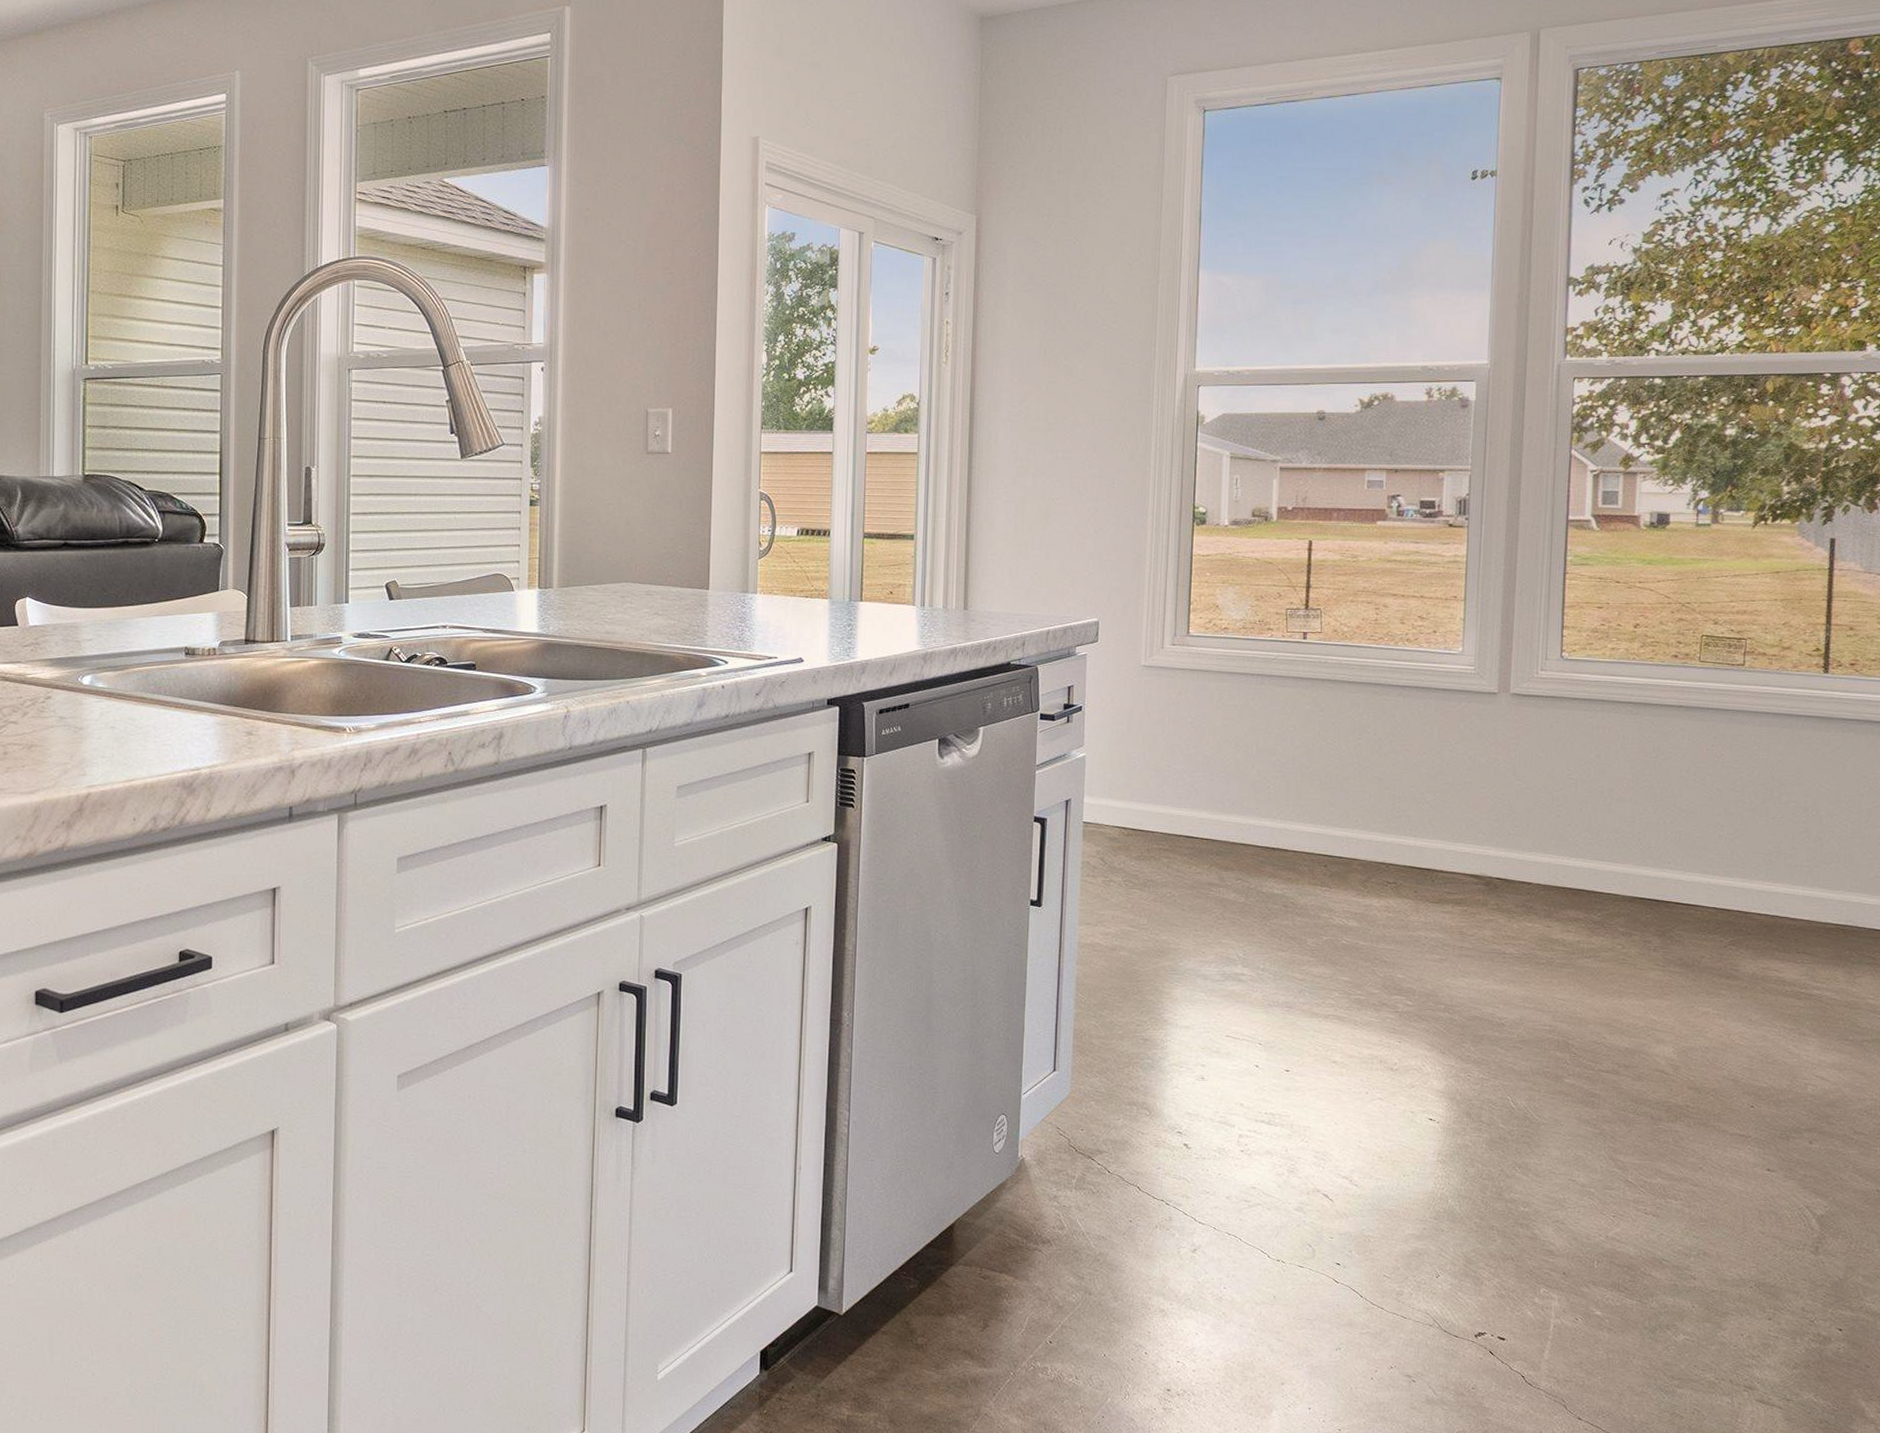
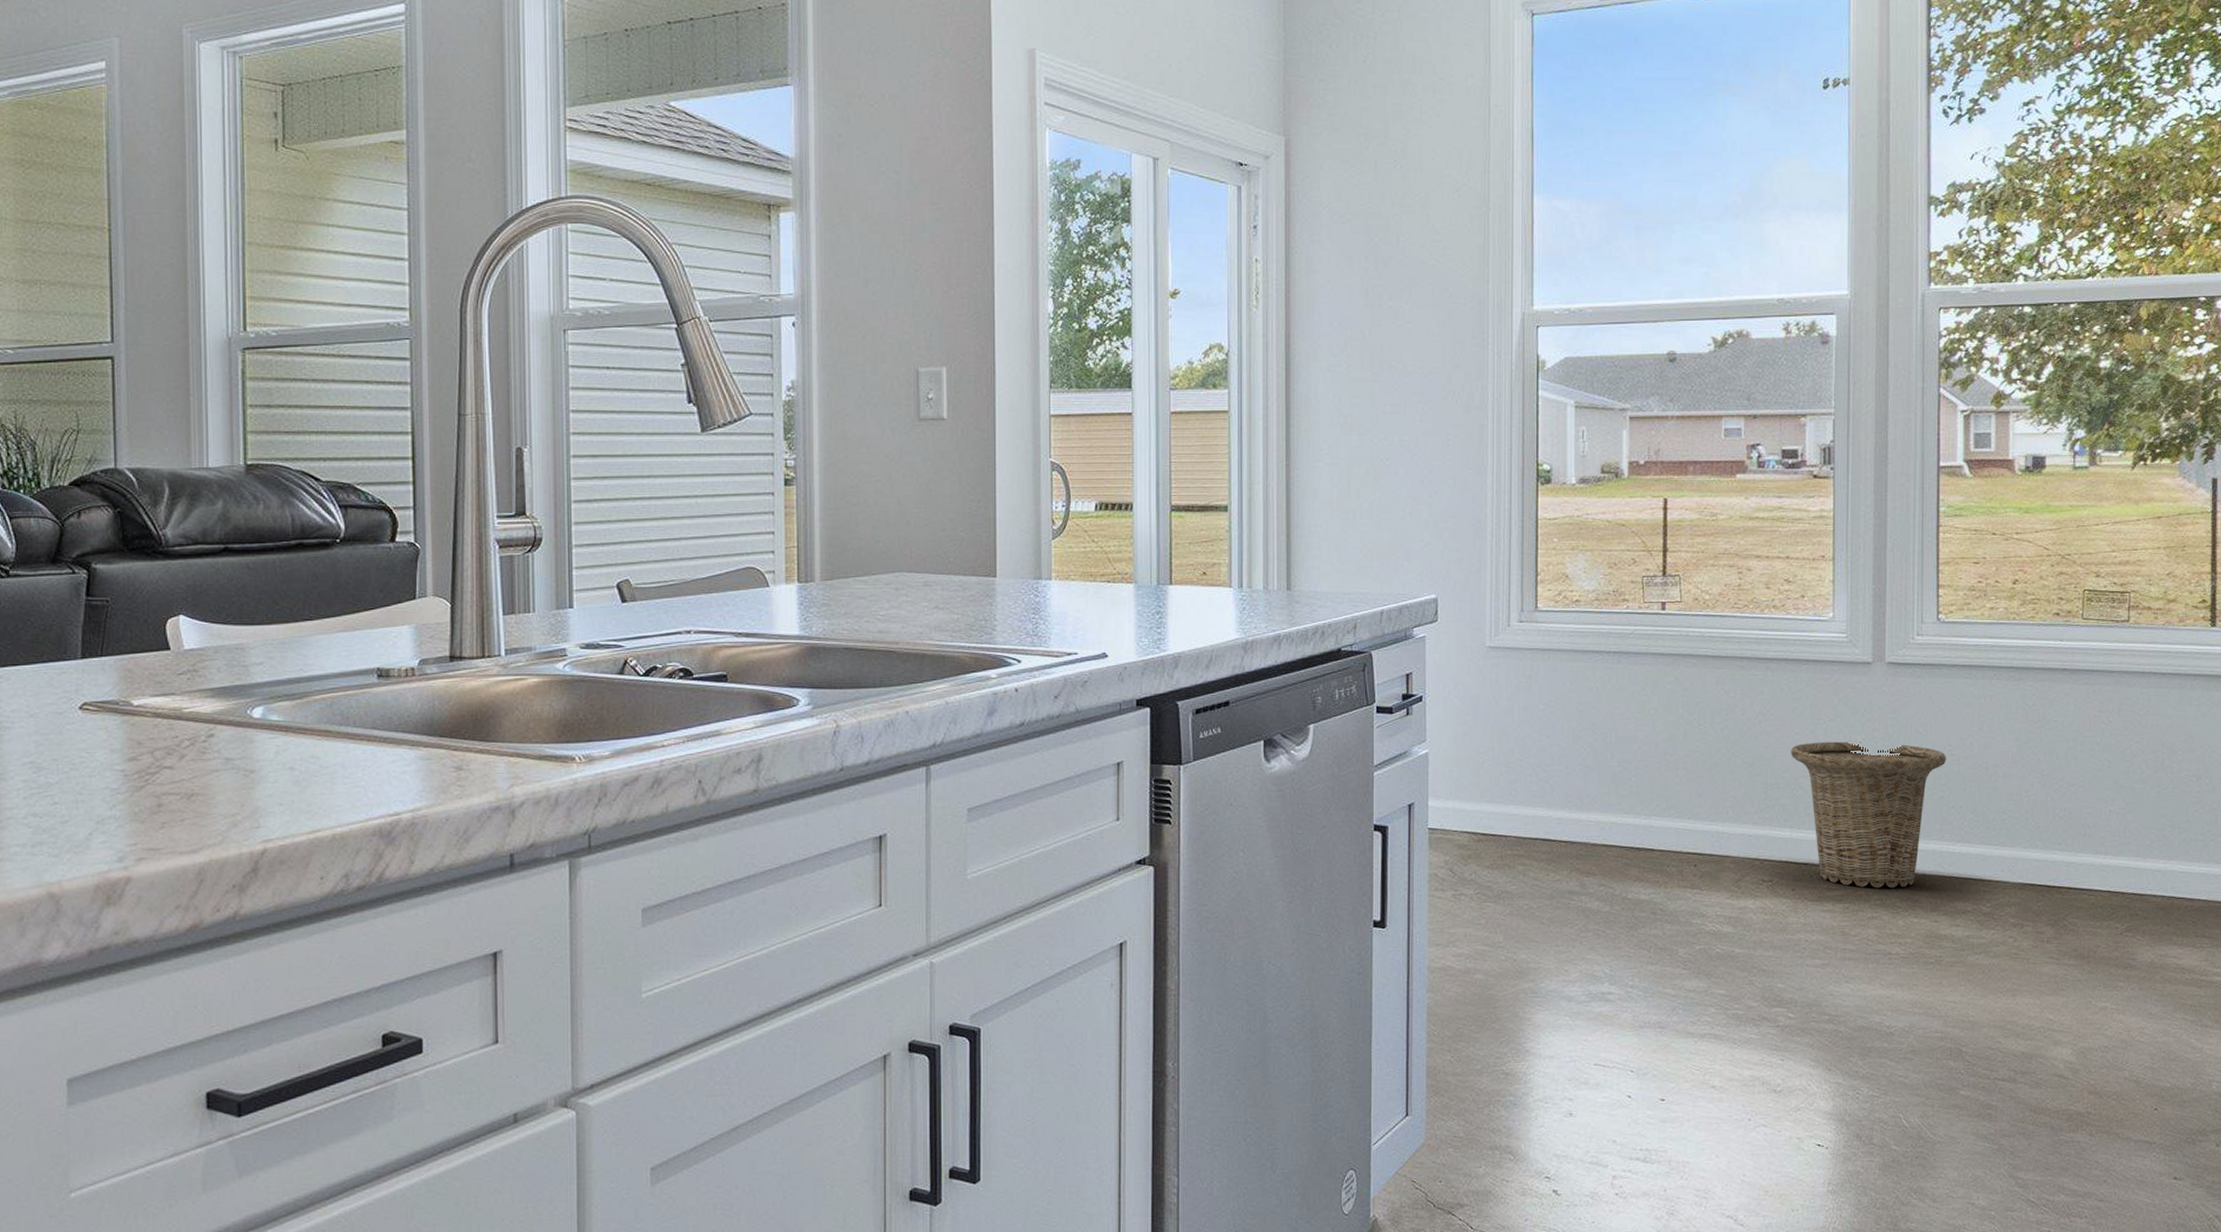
basket: none [1418,761,1564,895] -> present [1791,741,1946,888]

